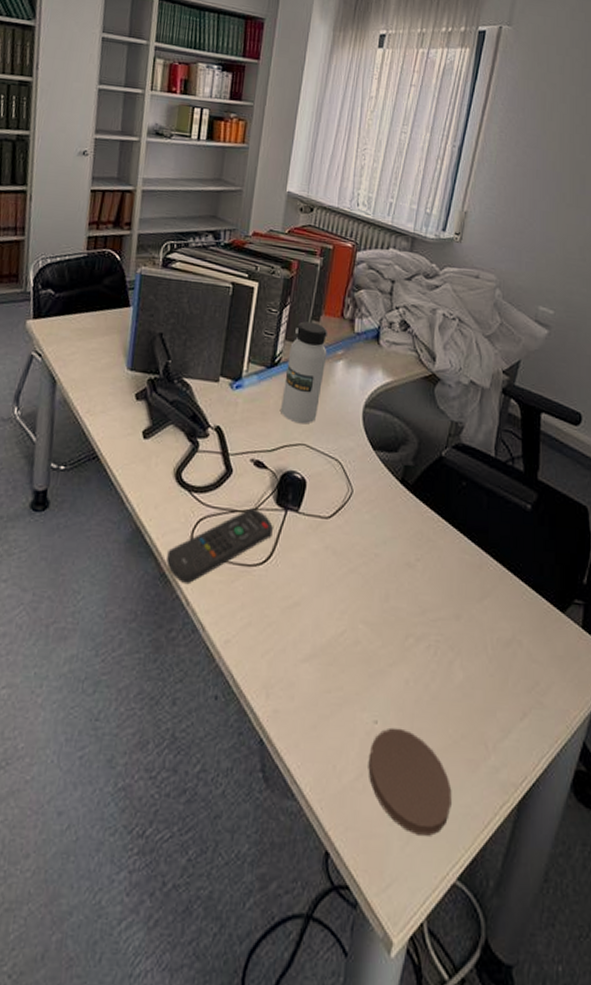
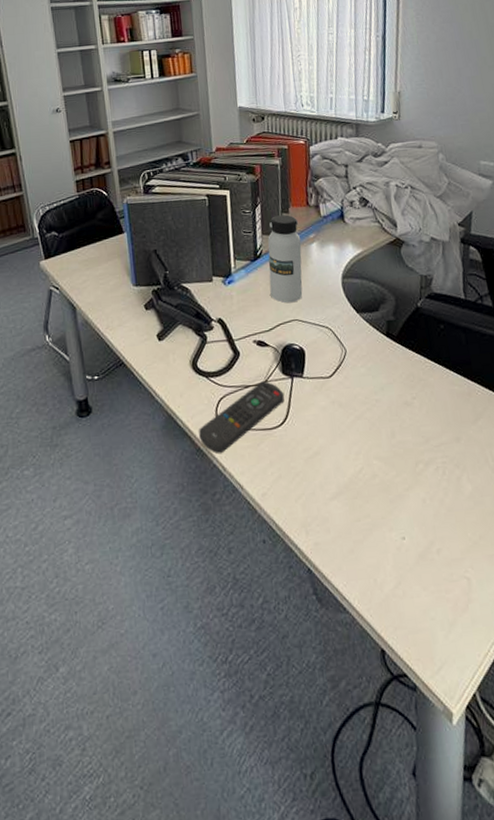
coaster: present [368,727,452,836] -> none [402,539,482,624]

